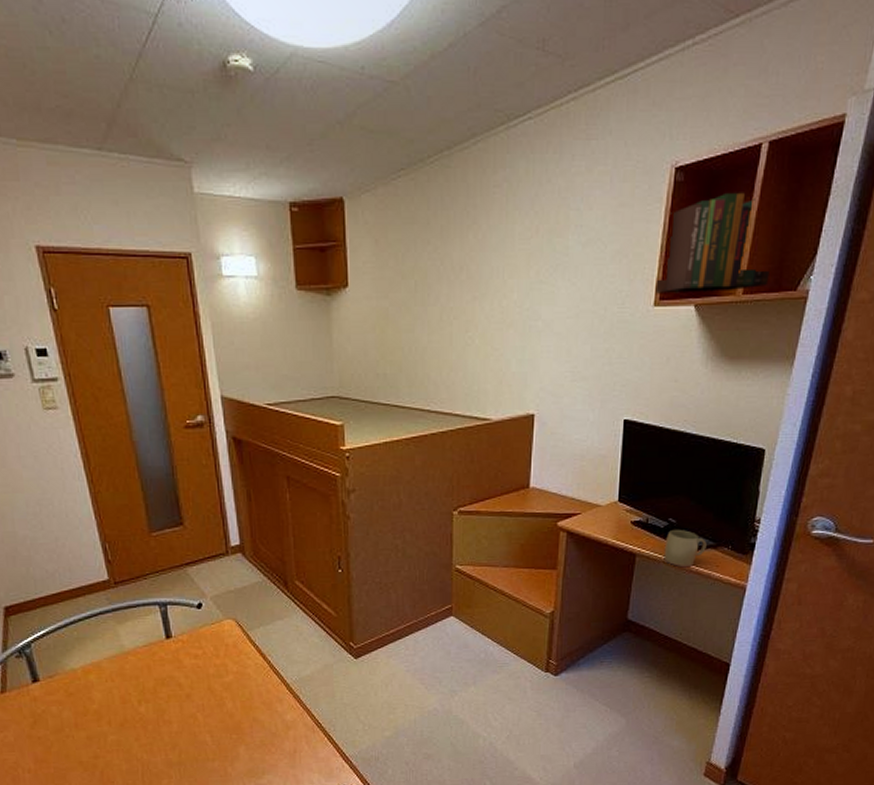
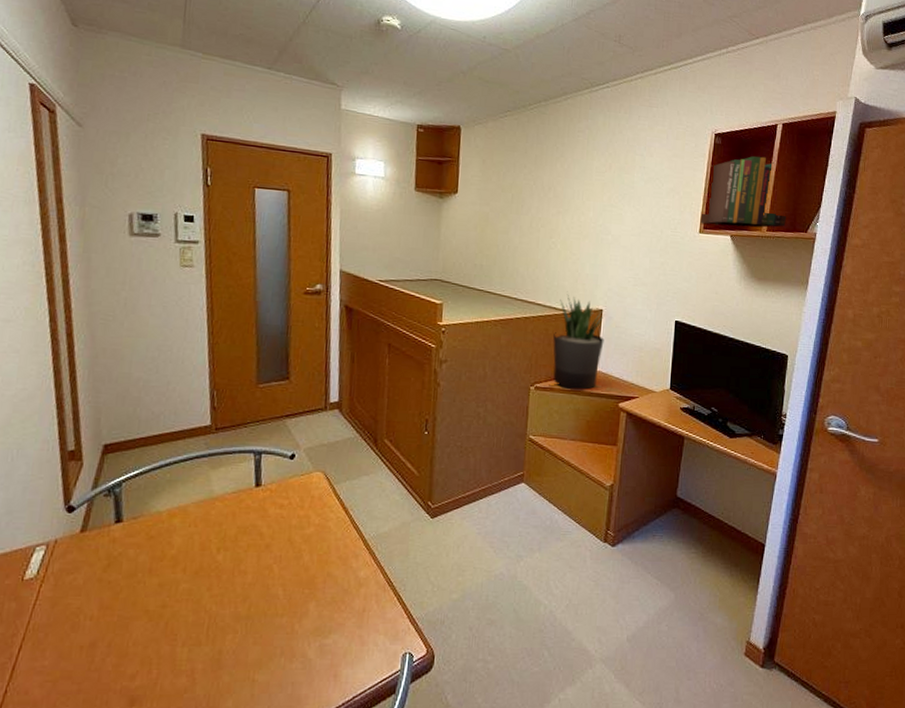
planter: none [477,396,538,512] -> present [553,291,605,391]
mug: present [664,529,707,566] -> none [707,417,743,451]

